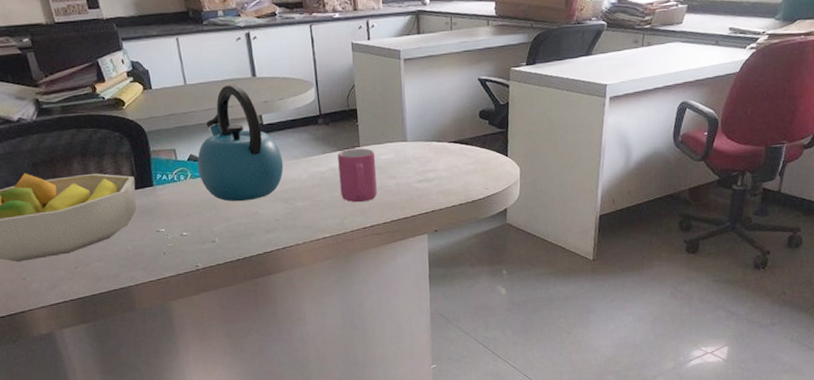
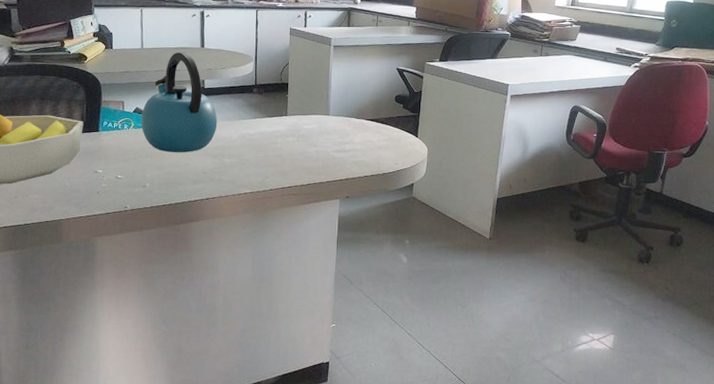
mug: present [337,148,377,203] -> none [265,117,300,165]

